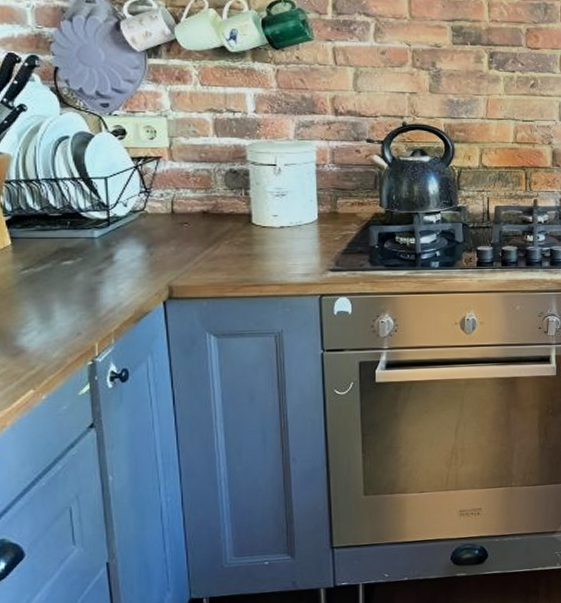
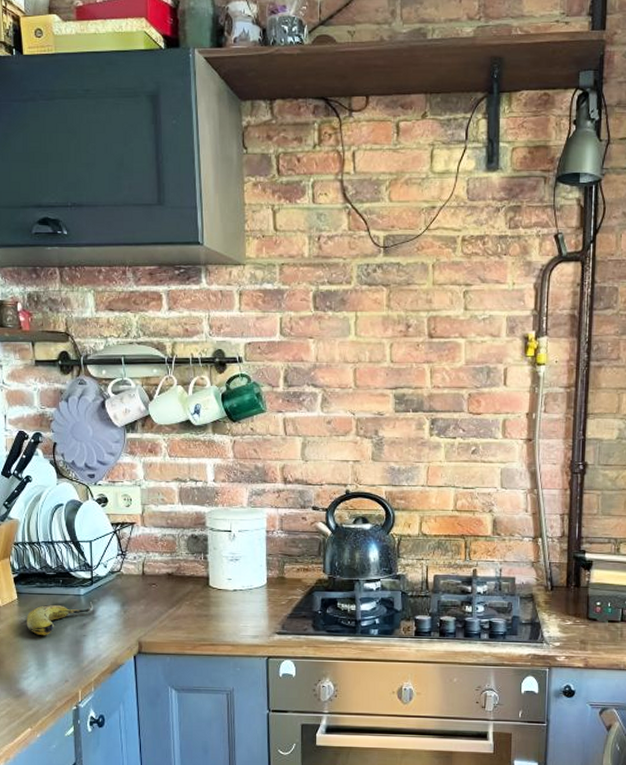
fruit: none [24,245,112,285] -> present [26,602,94,636]

